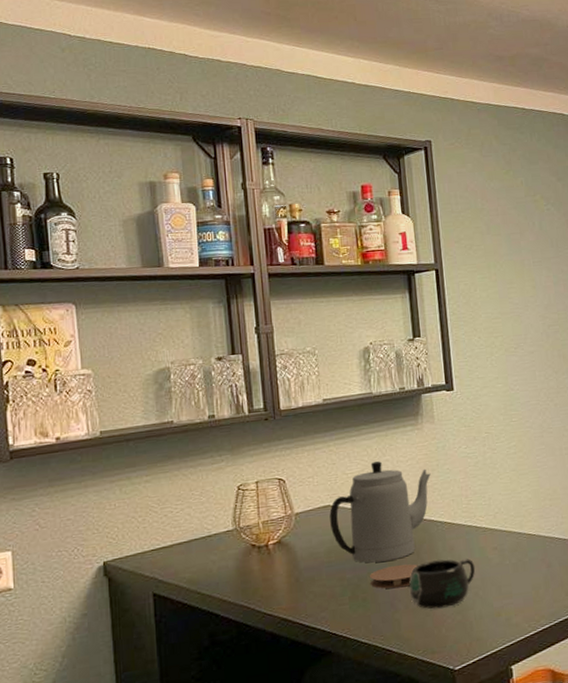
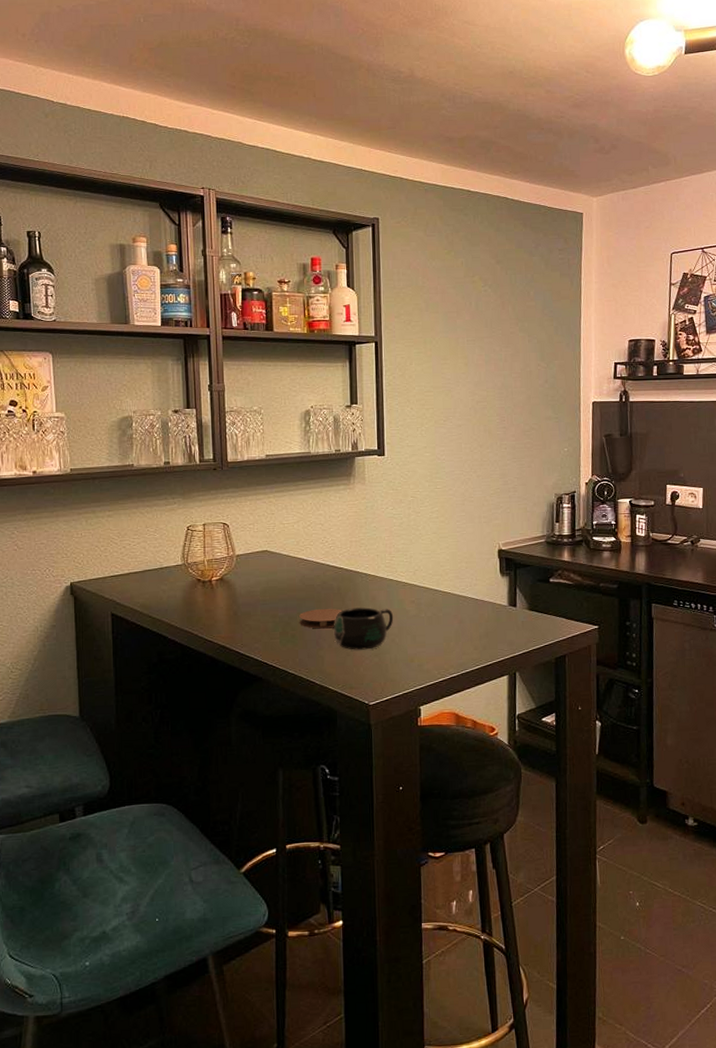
teapot: present [329,460,431,563] -> none [267,514,359,605]

